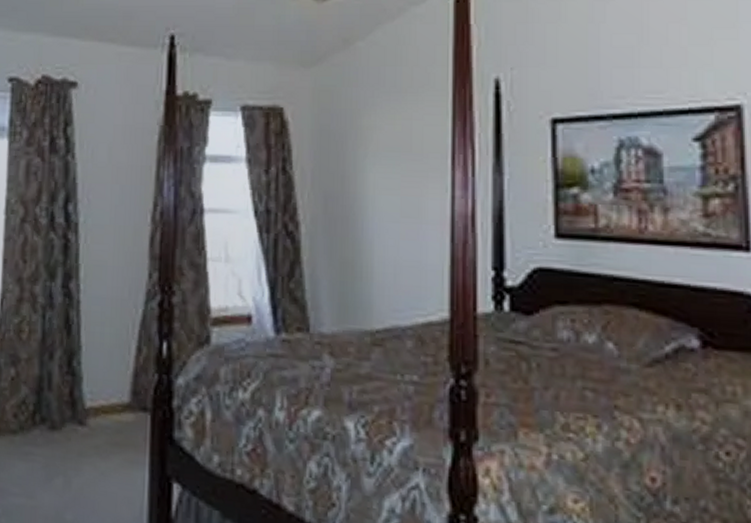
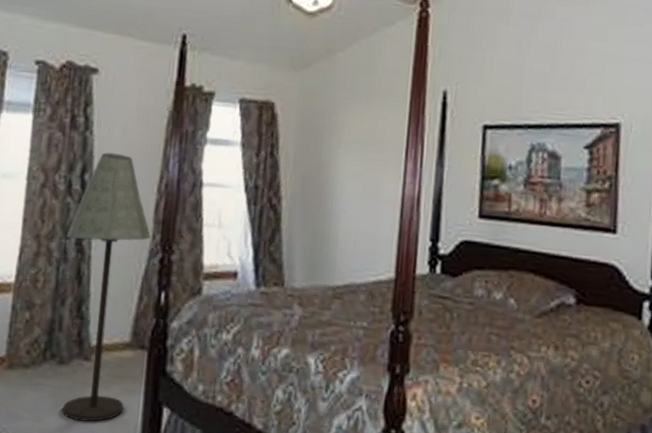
floor lamp: none [51,177,147,500] -> present [62,152,151,422]

